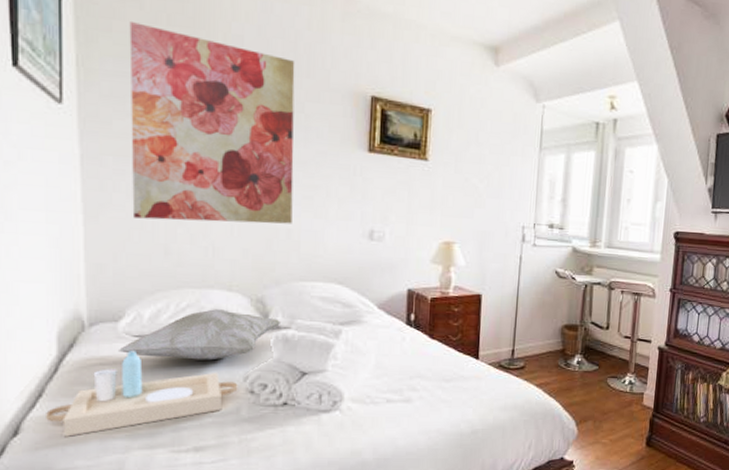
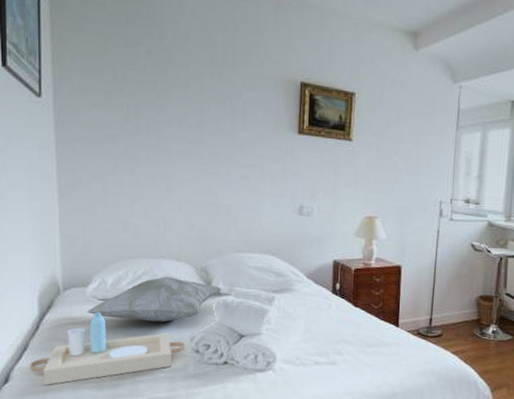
wall art: present [129,22,295,224] -> none [95,23,234,201]

